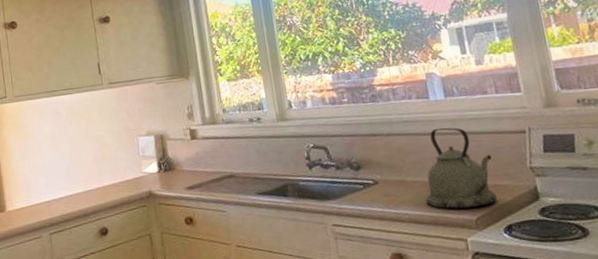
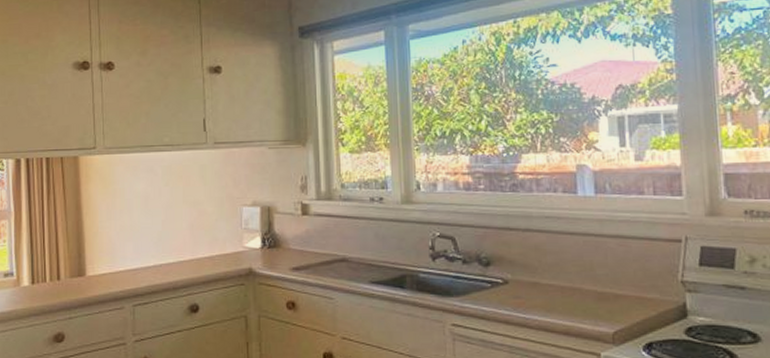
kettle: present [426,127,498,209] -> none [560,227,640,319]

